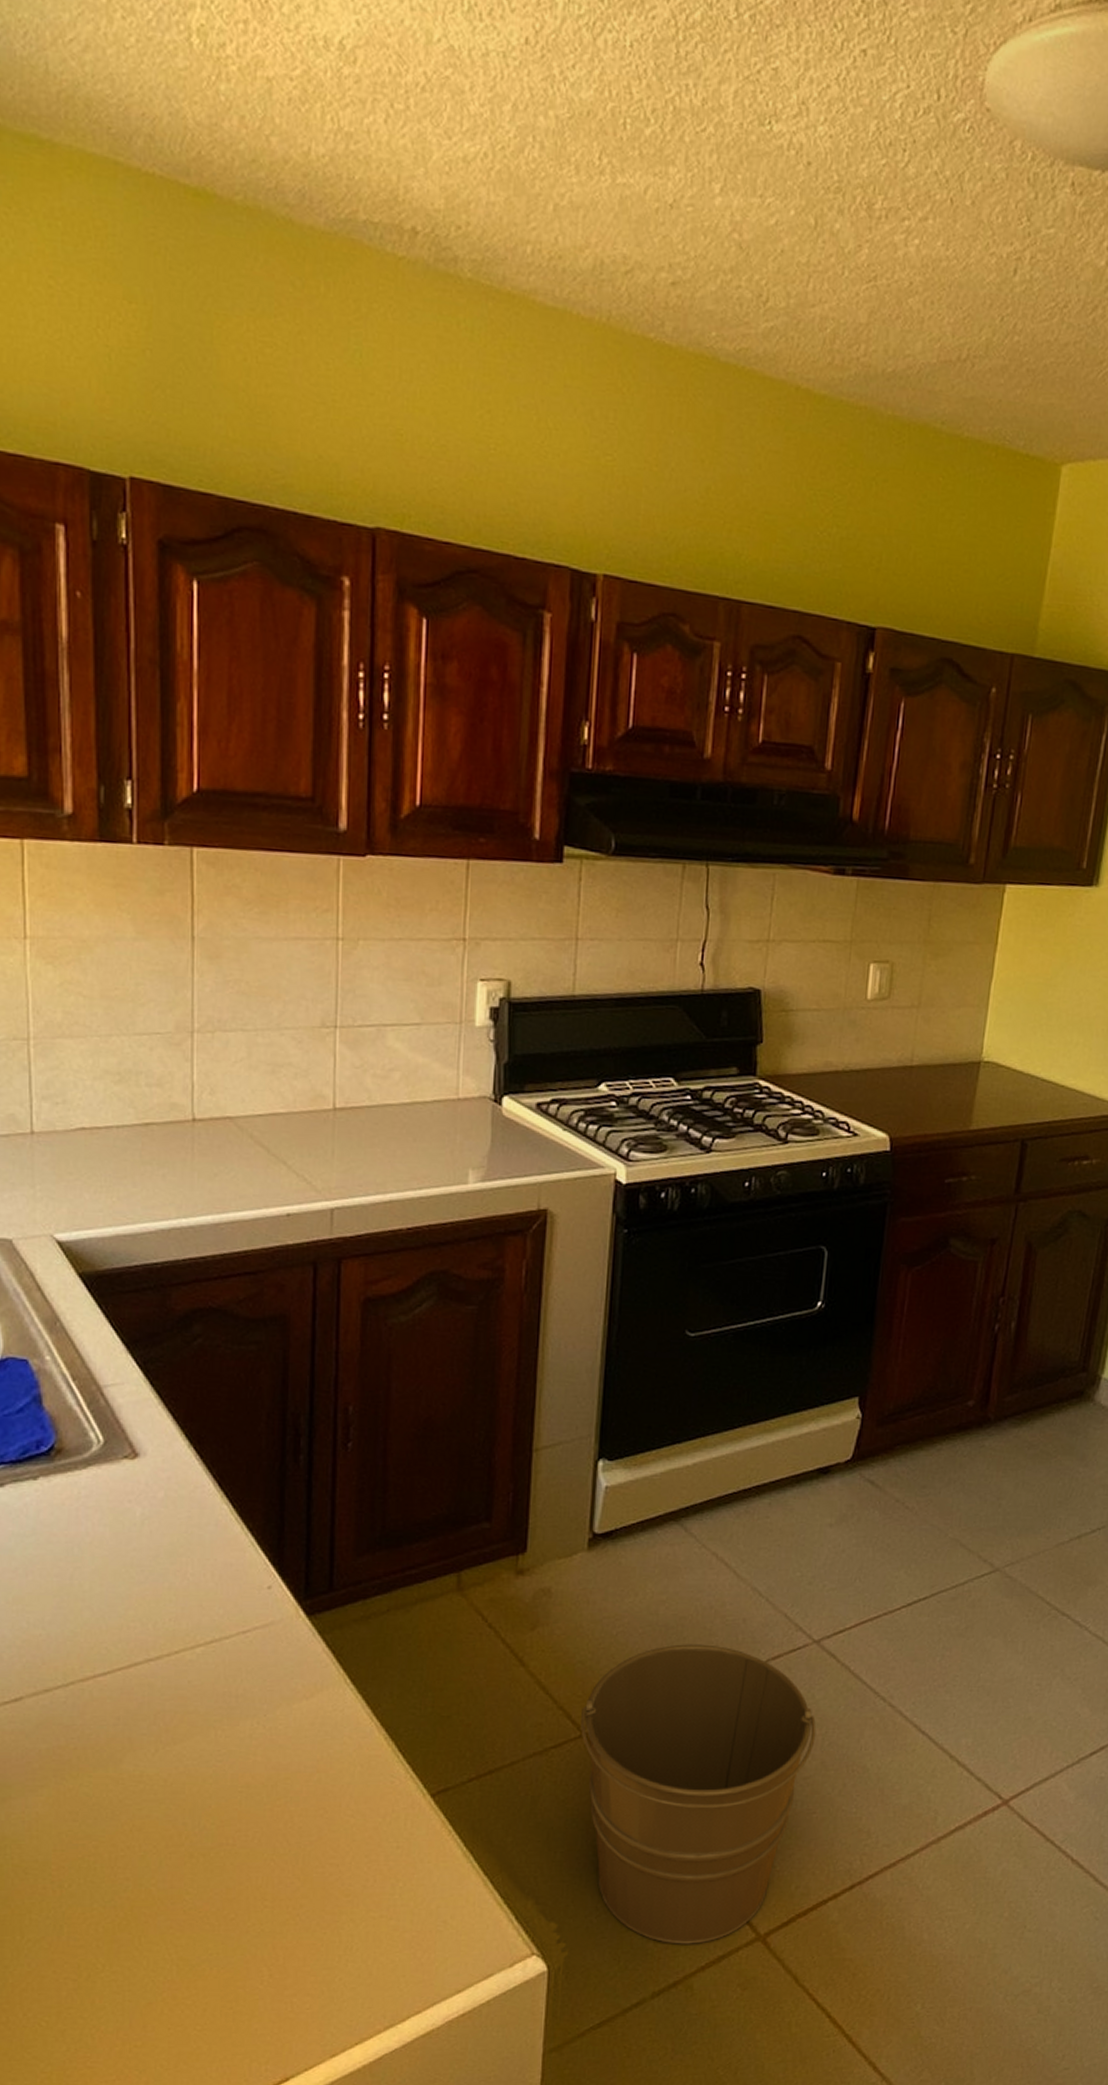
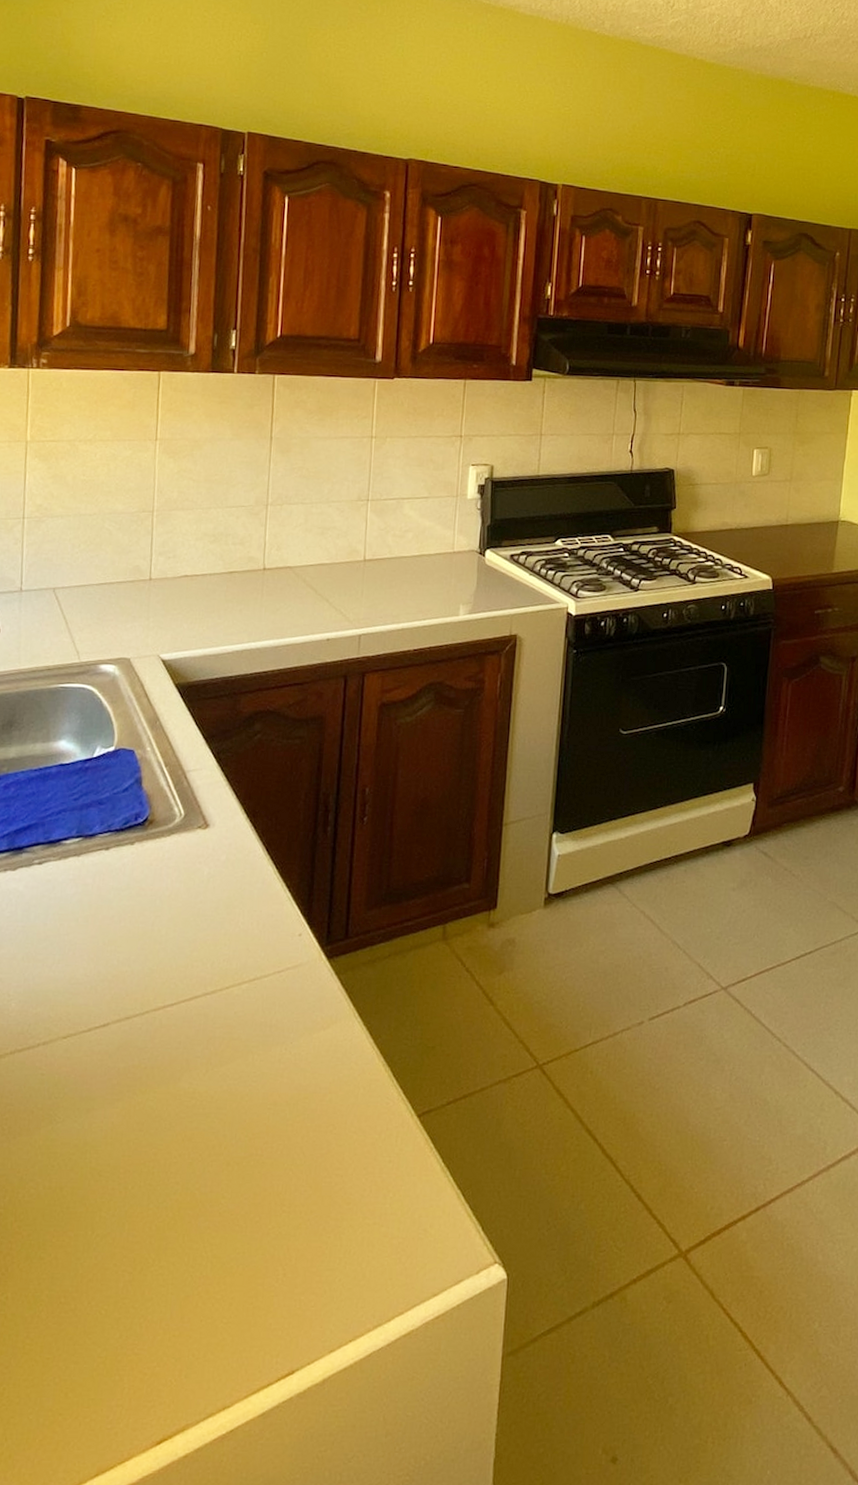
bucket: present [580,1644,816,1944] -> none [536,988,725,1258]

